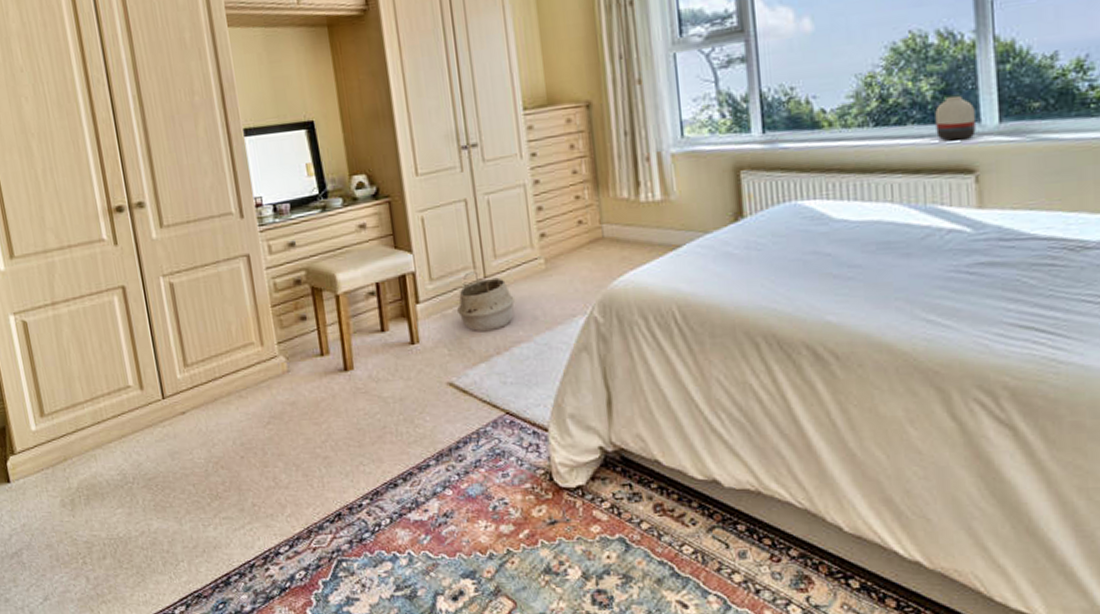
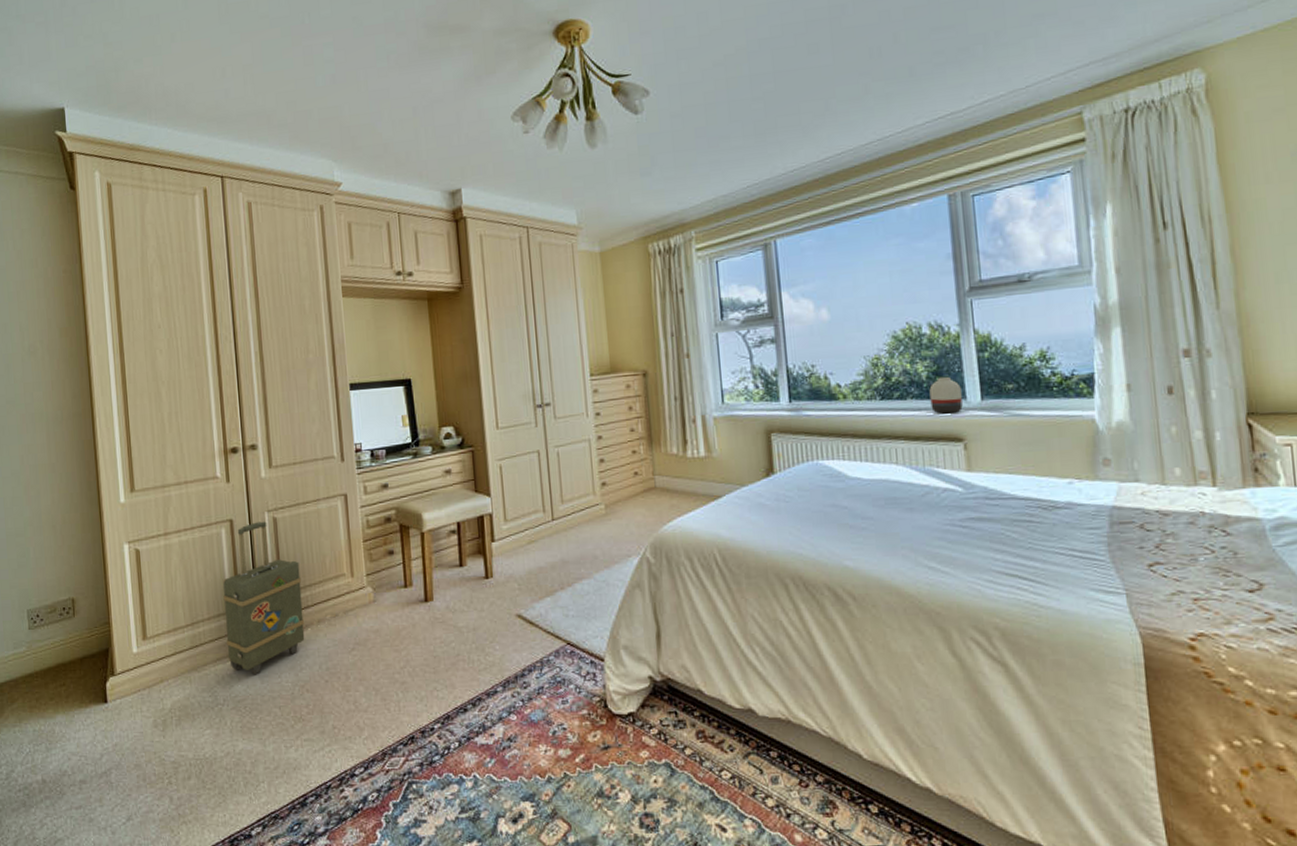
suitcase: none [120,287,215,452] -> present [223,521,305,675]
woven basket: present [457,271,515,332] -> none [528,514,578,569]

